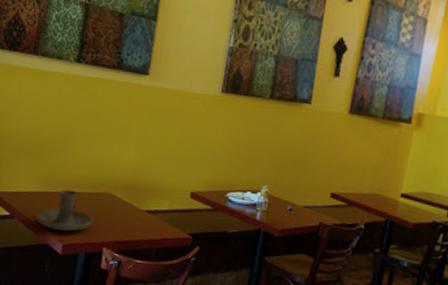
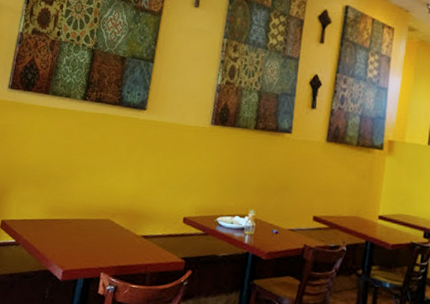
candle holder: present [35,189,93,232] -> none [39,216,92,257]

